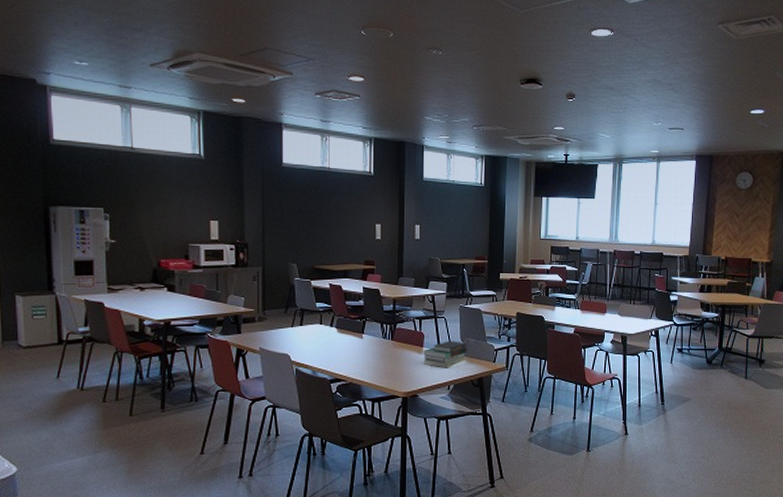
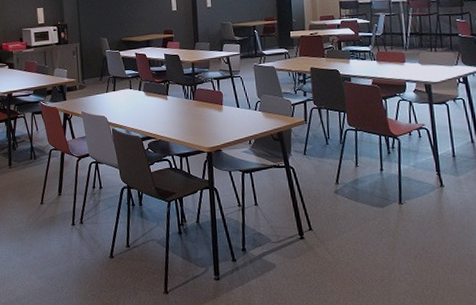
books: present [423,341,467,368] -> none [223,98,265,124]

